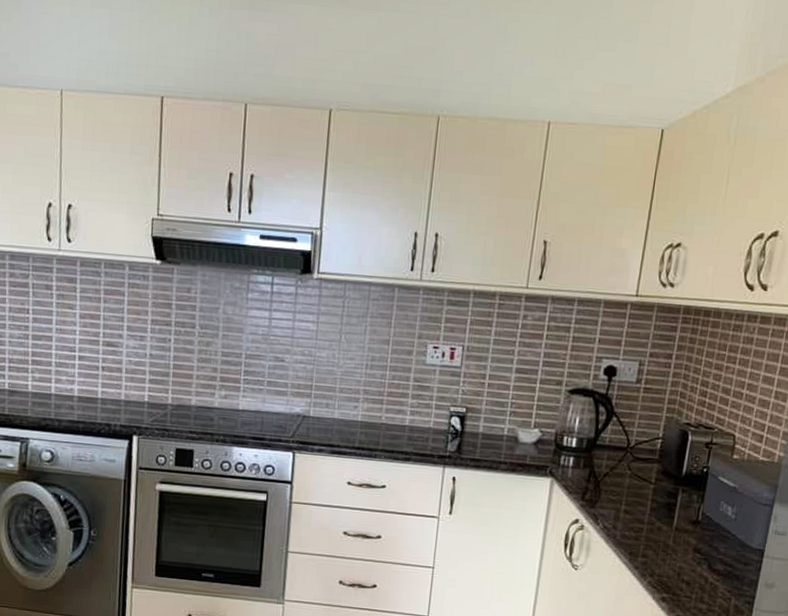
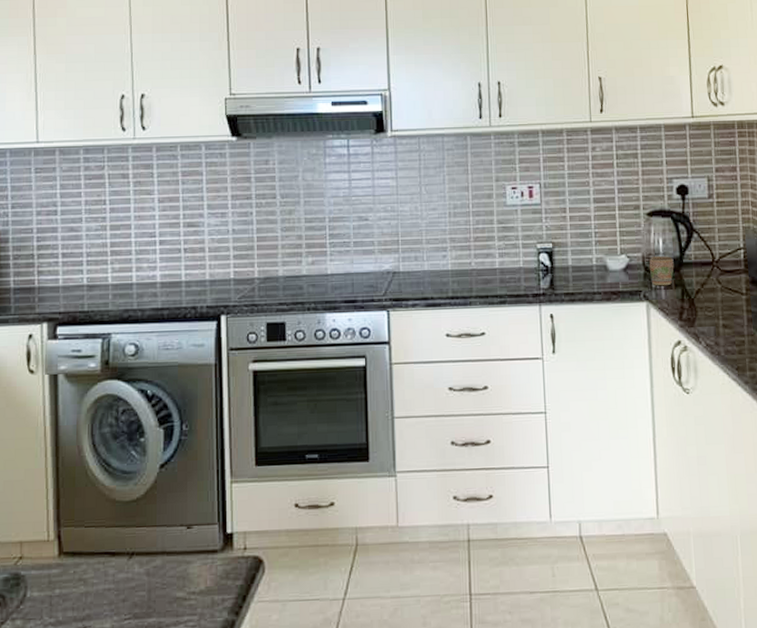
mug: none [560,434,587,465] -> present [649,256,674,286]

